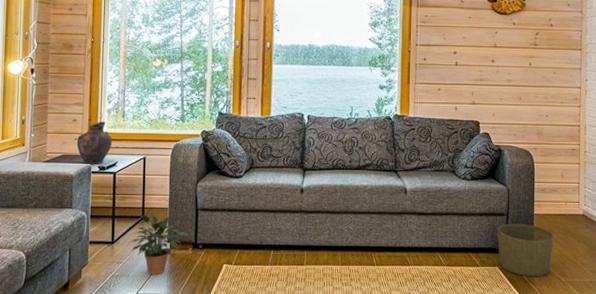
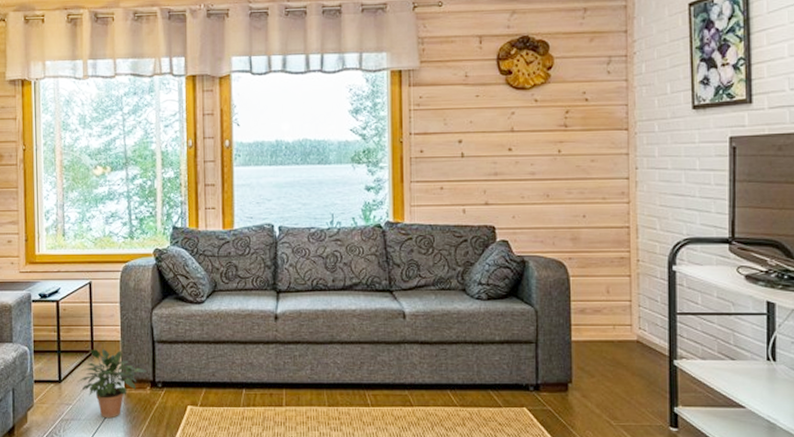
vase: present [76,121,113,164] -> none [13,241,53,292]
basket: present [497,223,554,277] -> none [523,353,599,420]

